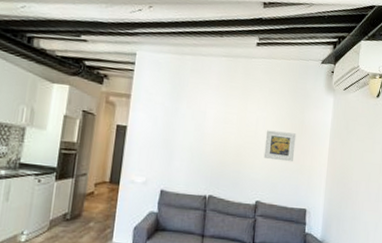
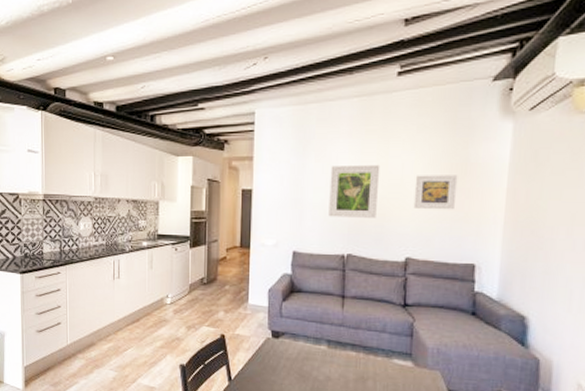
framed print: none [195,113,240,164] -> present [328,164,380,218]

